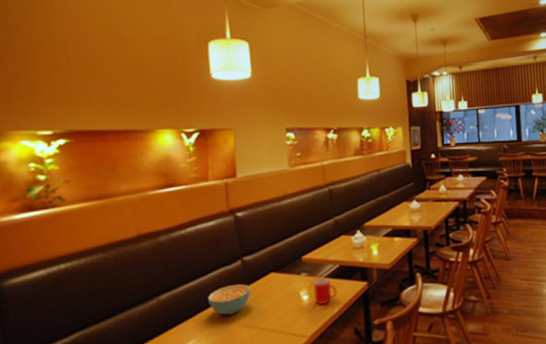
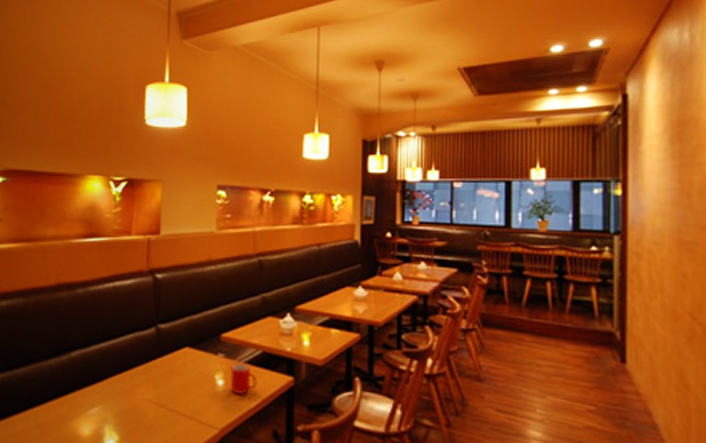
cereal bowl: present [207,284,251,315] -> none [117,353,163,387]

